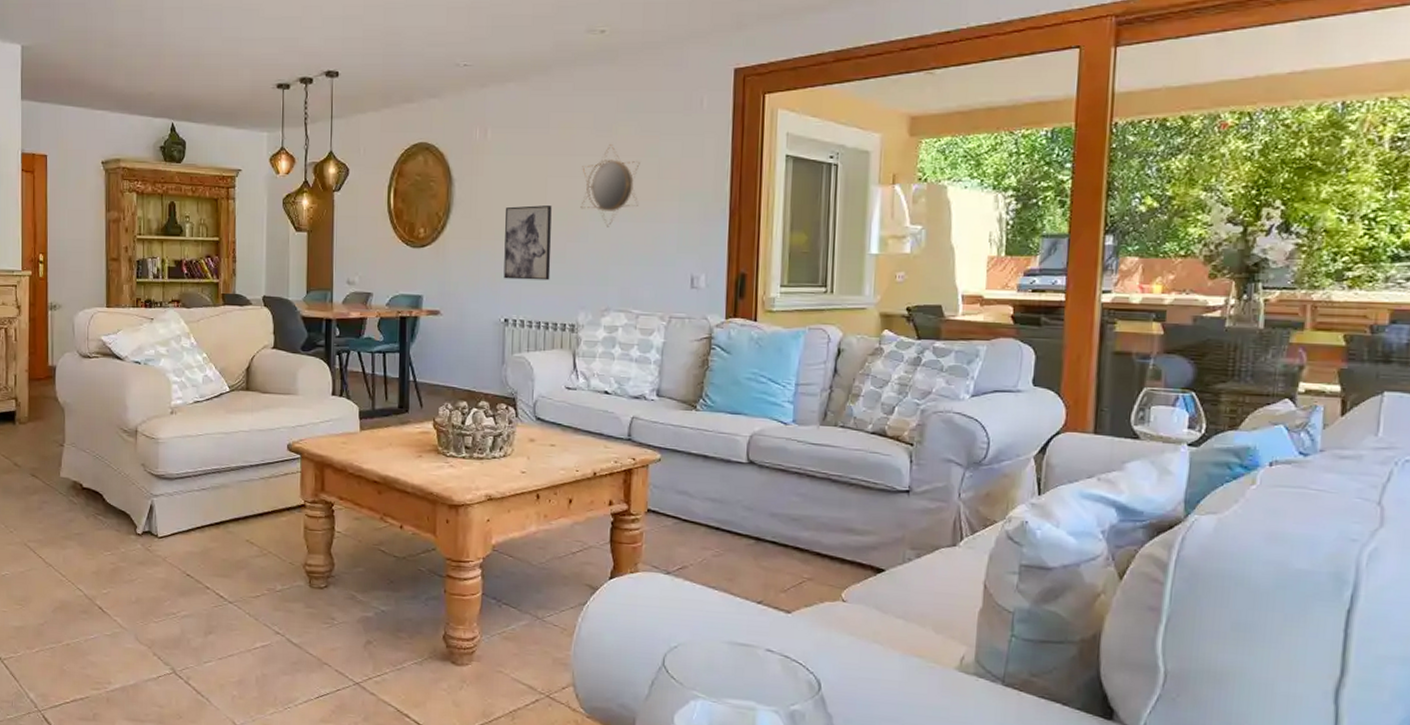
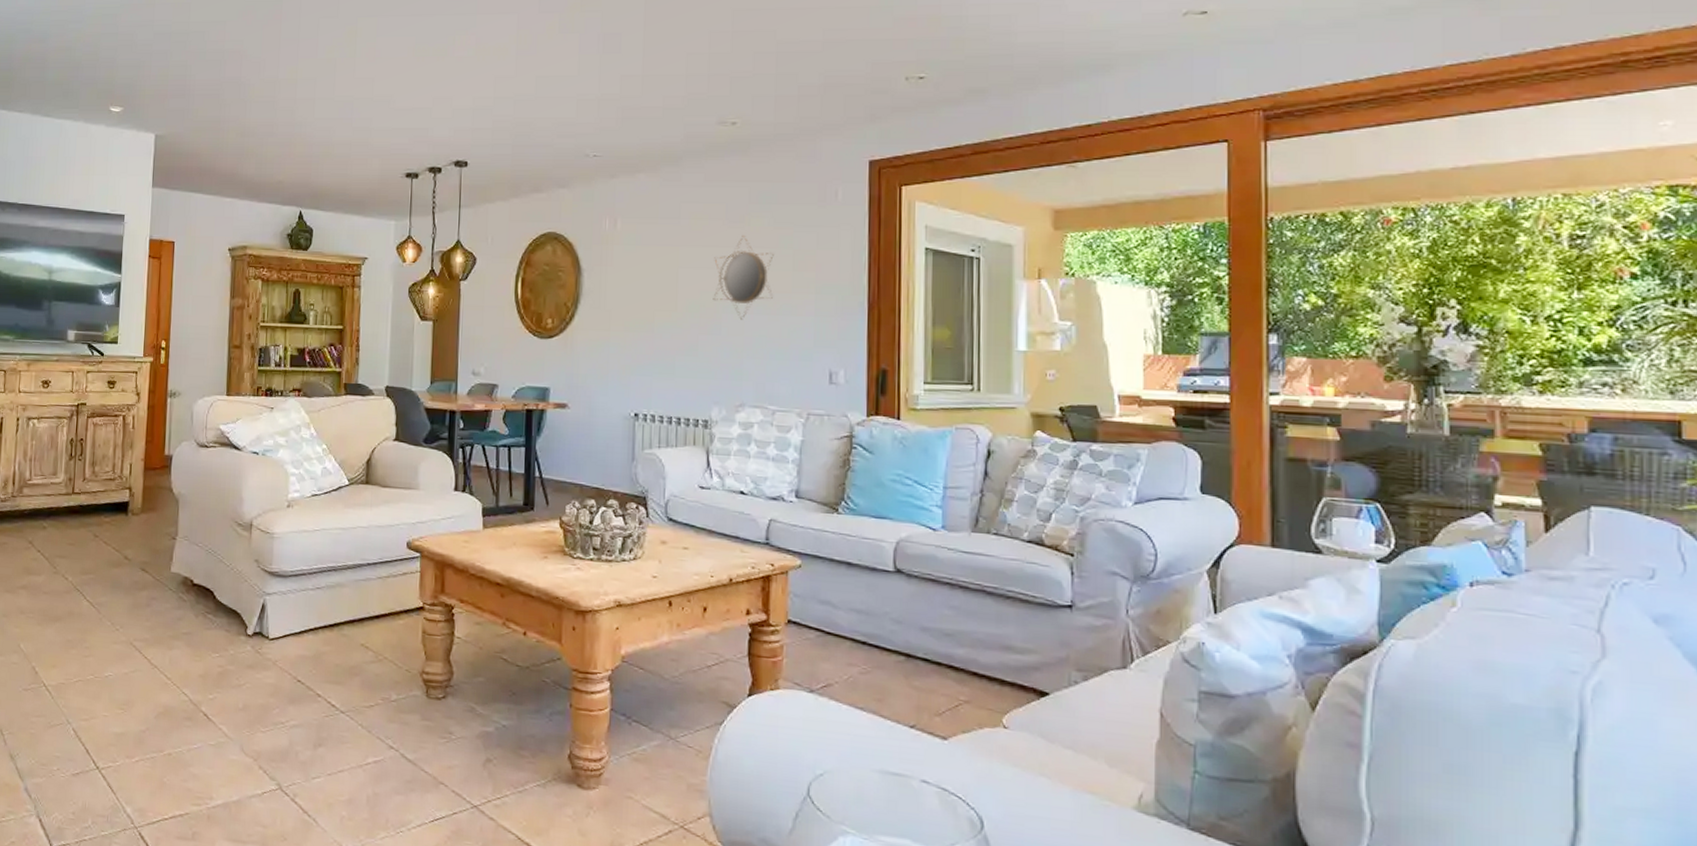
wall art: present [503,205,552,281] -> none [633,297,683,374]

